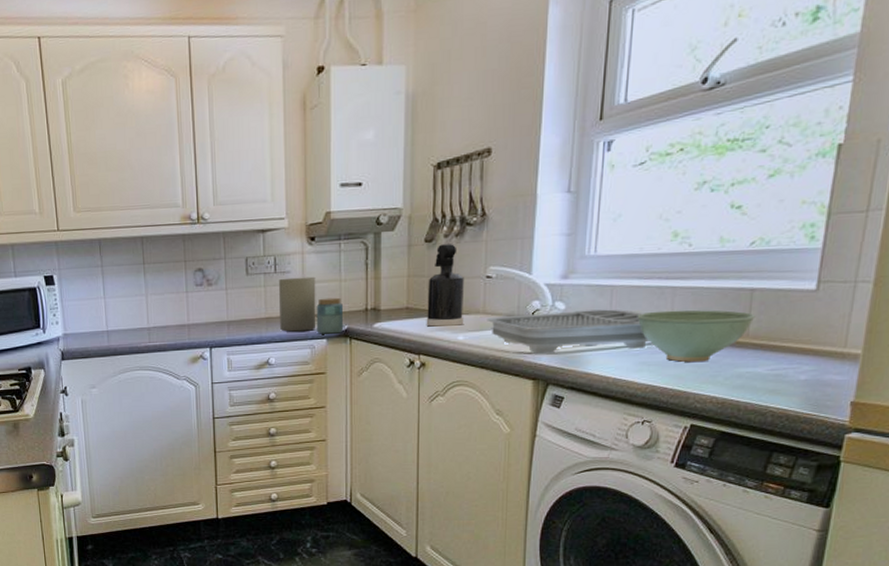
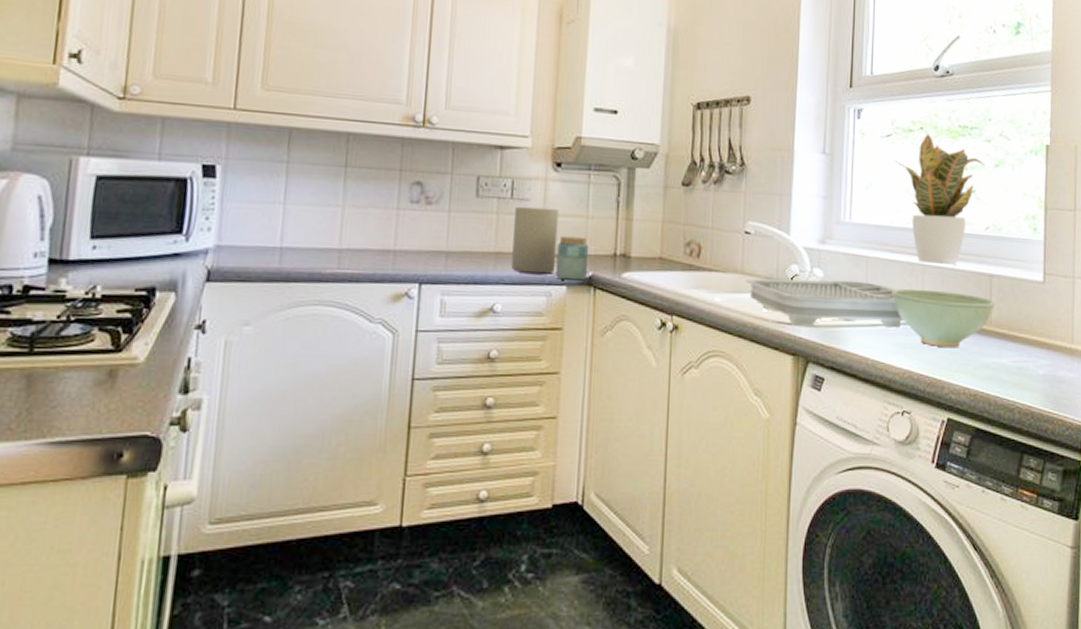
spray bottle: present [426,244,464,327] -> none [680,190,722,286]
potted plant: none [648,154,757,285] -> present [895,134,986,265]

